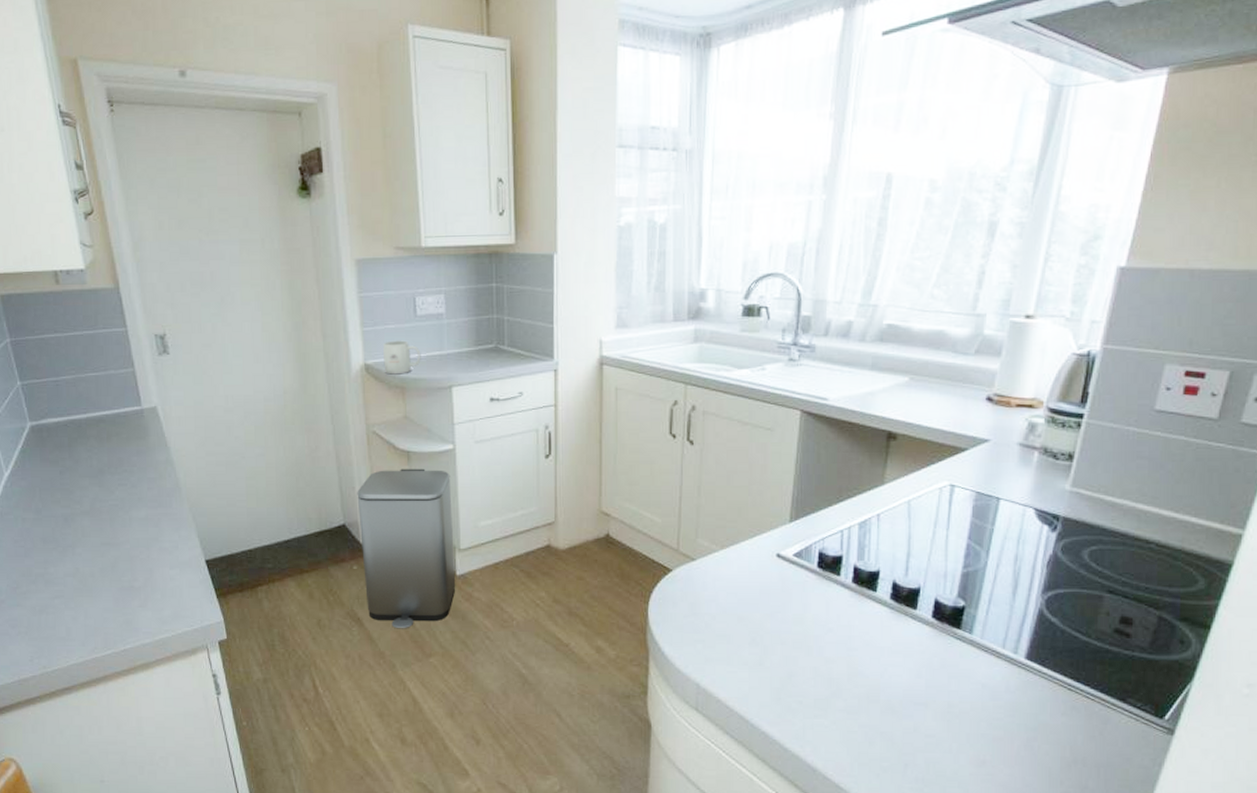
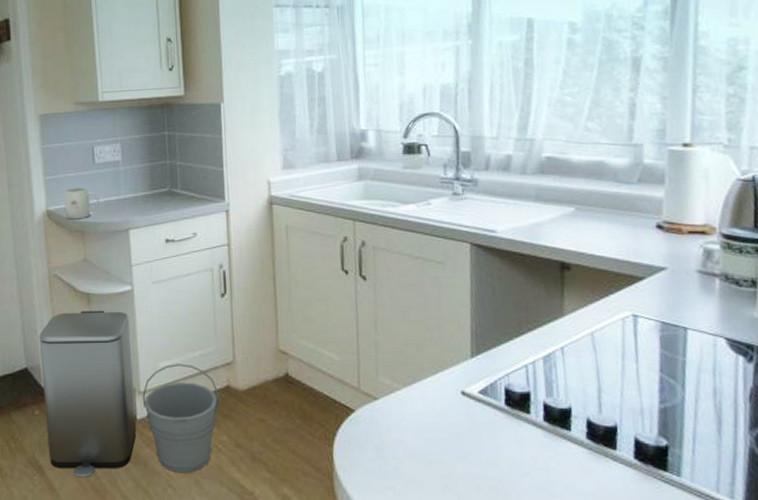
bucket: none [462,523,539,626] -> present [142,364,219,473]

